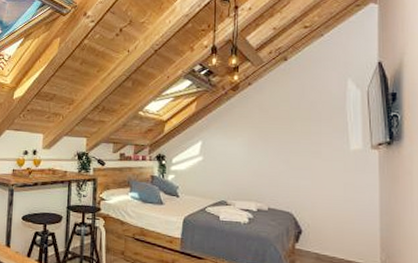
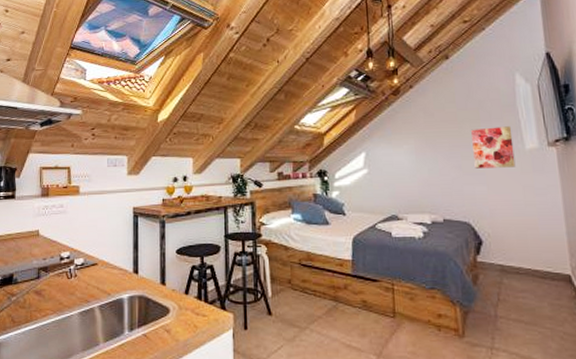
wall art: none [301,127,339,166] -> present [471,126,516,169]

